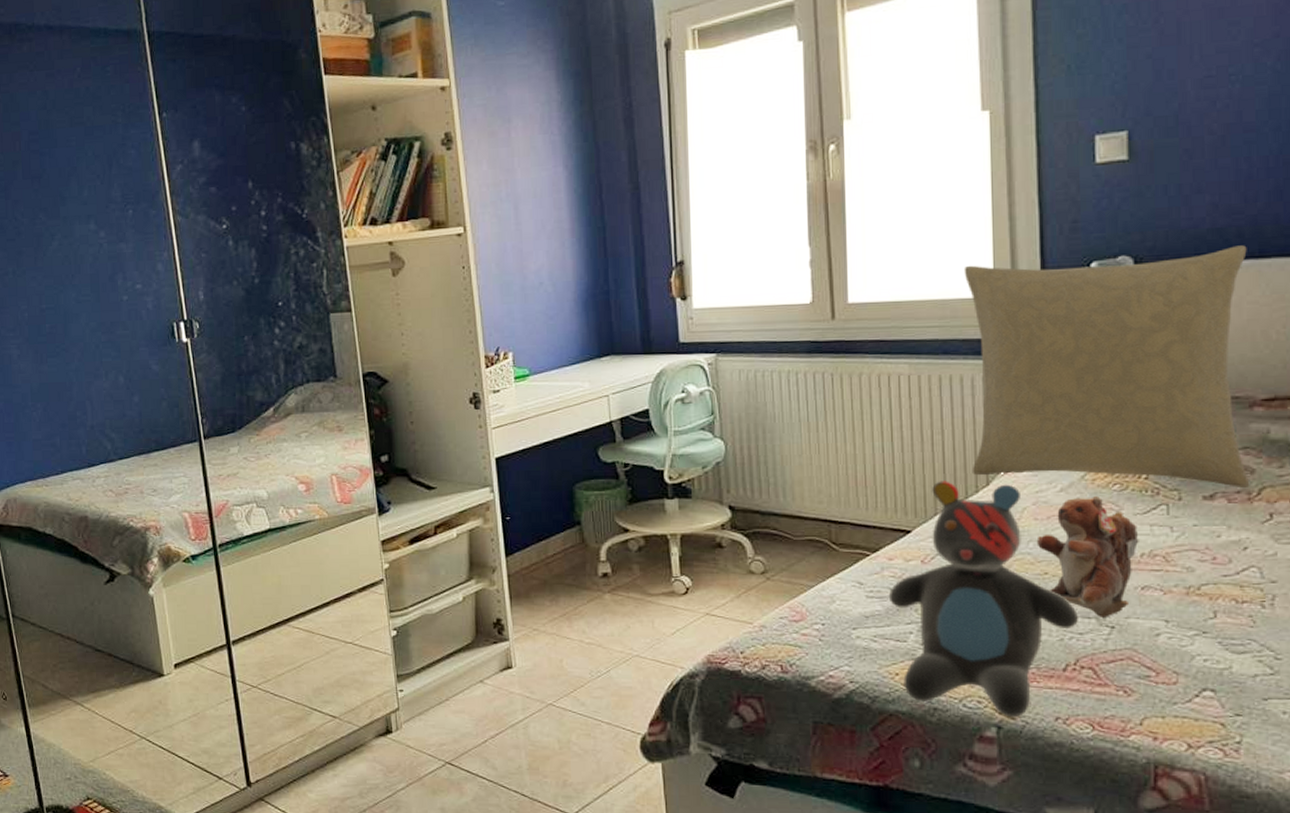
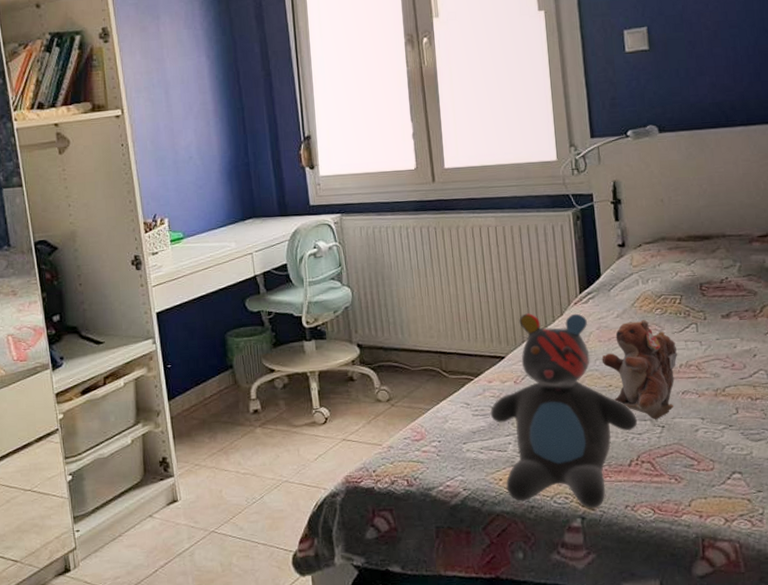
pillow: present [963,245,1250,488] -> none [532,115,755,308]

